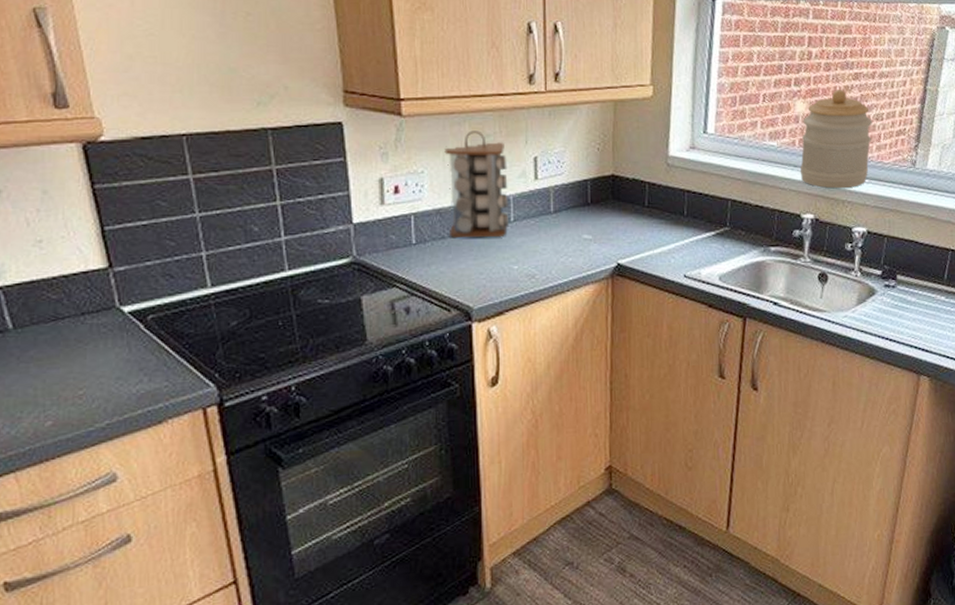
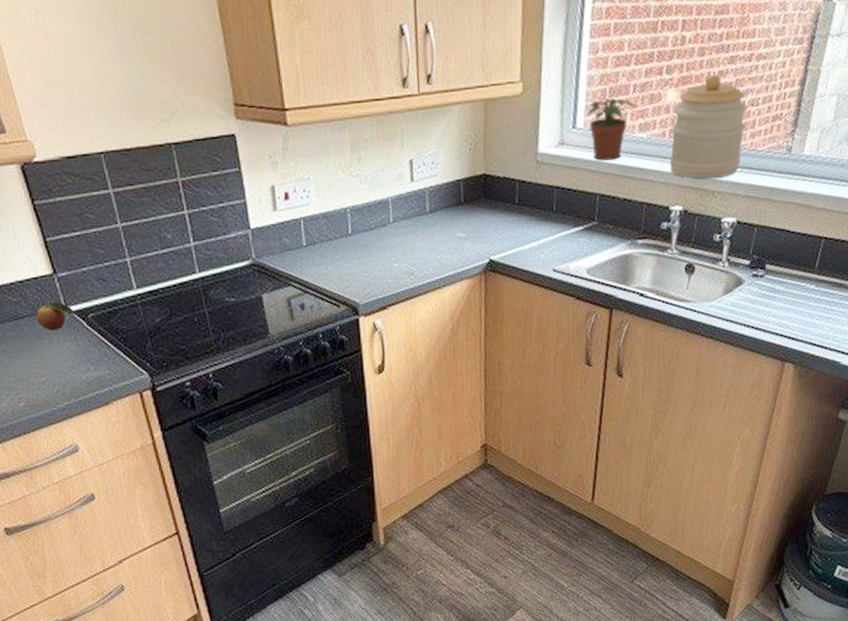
fruit: none [81,295,135,334] -> present [36,297,78,331]
spice rack: present [444,130,509,238] -> none [327,136,389,239]
potted plant: none [718,105,767,166] -> present [587,98,637,161]

